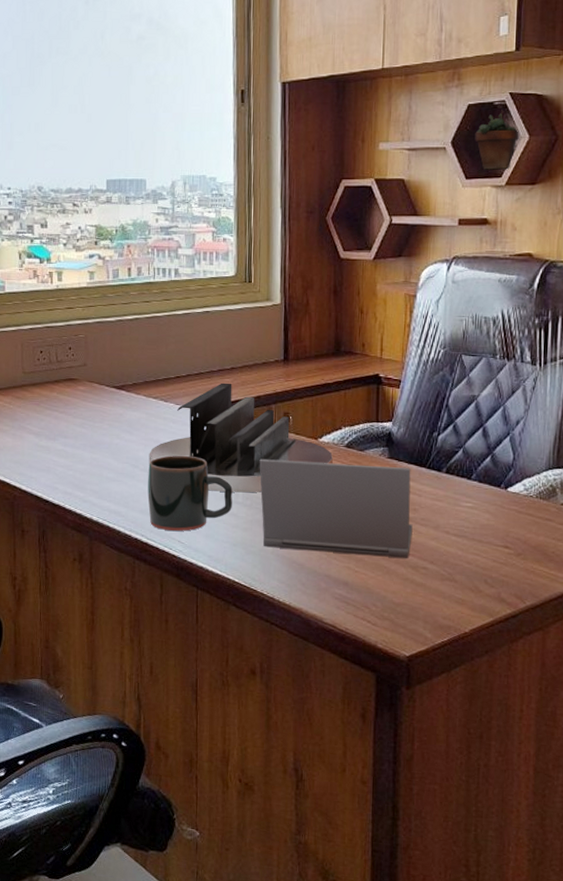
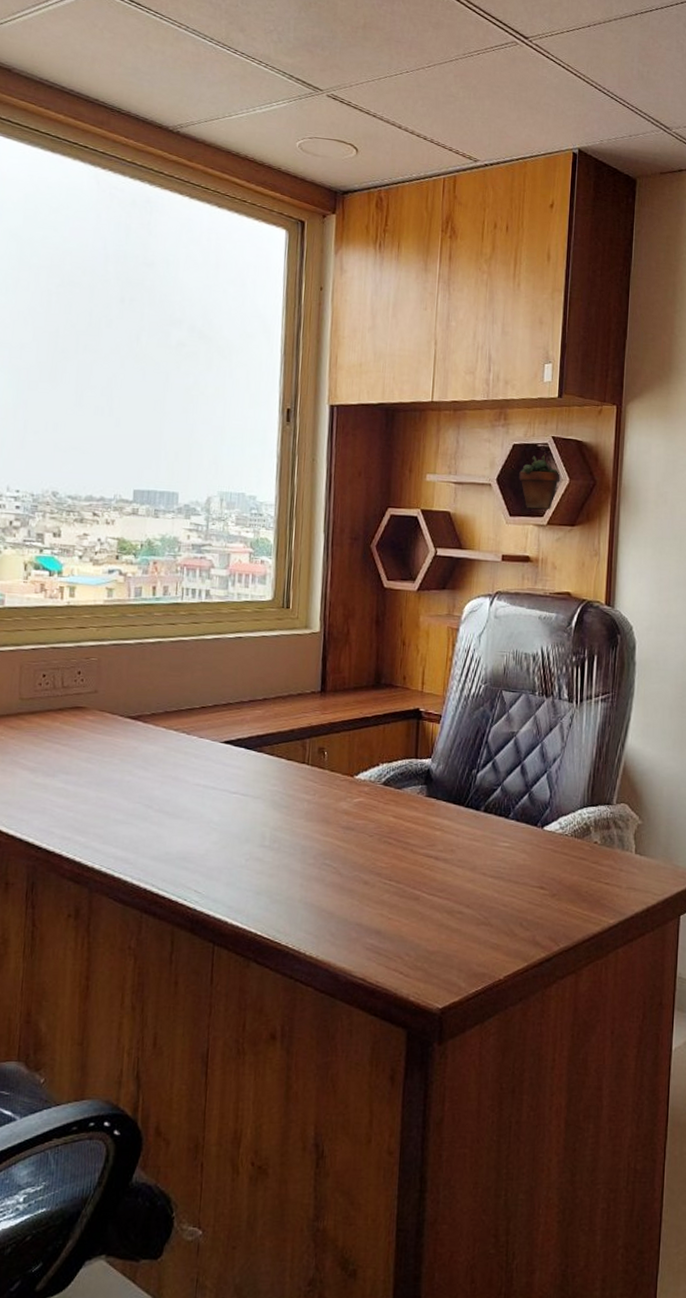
mug: present [147,455,233,531] -> none [161,794,259,879]
desk organizer: present [148,382,333,493] -> none [164,714,369,835]
laptop computer: present [259,459,413,558] -> none [289,797,449,903]

